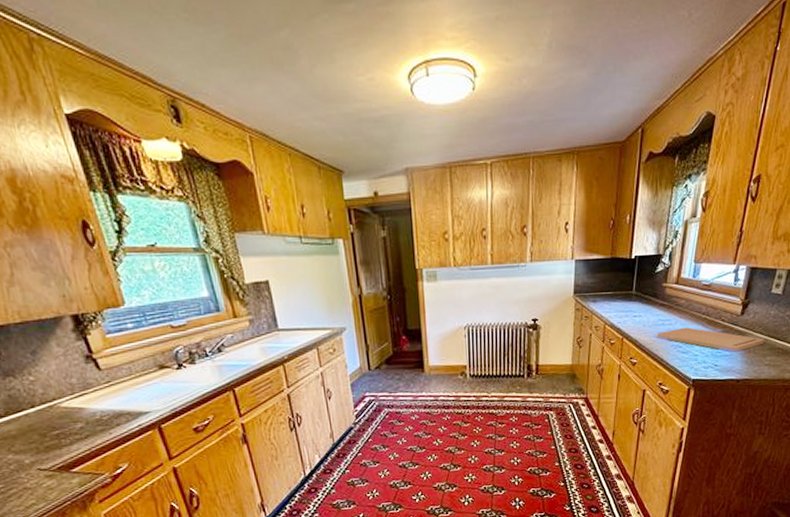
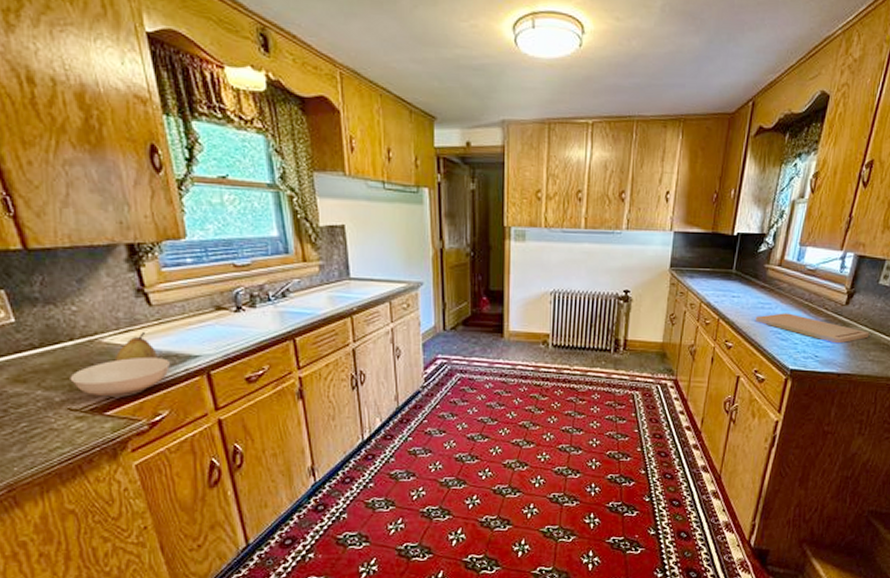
bowl: none [36,416,124,456] -> present [70,356,170,397]
fruit: none [73,394,112,423] -> present [114,331,157,361]

